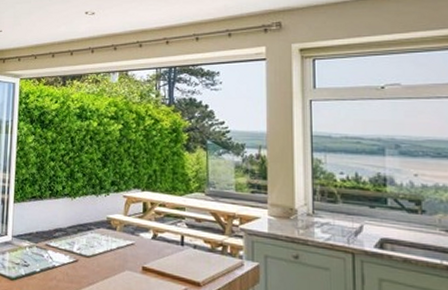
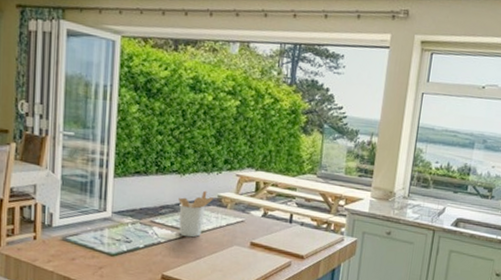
utensil holder: none [70,213,103,262] -> present [178,190,213,238]

